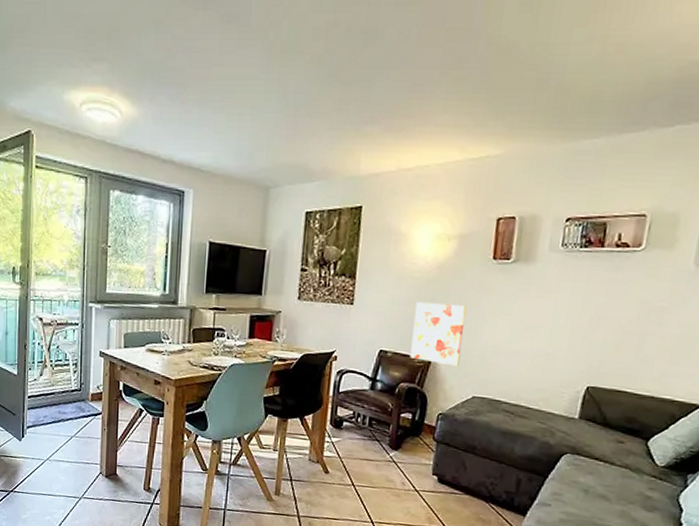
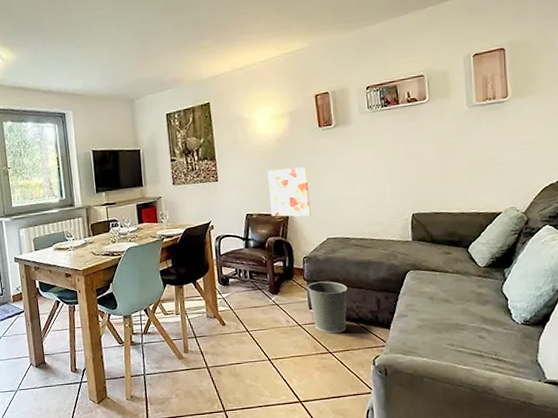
wastebasket: none [434,445,484,509] -> present [307,281,347,334]

